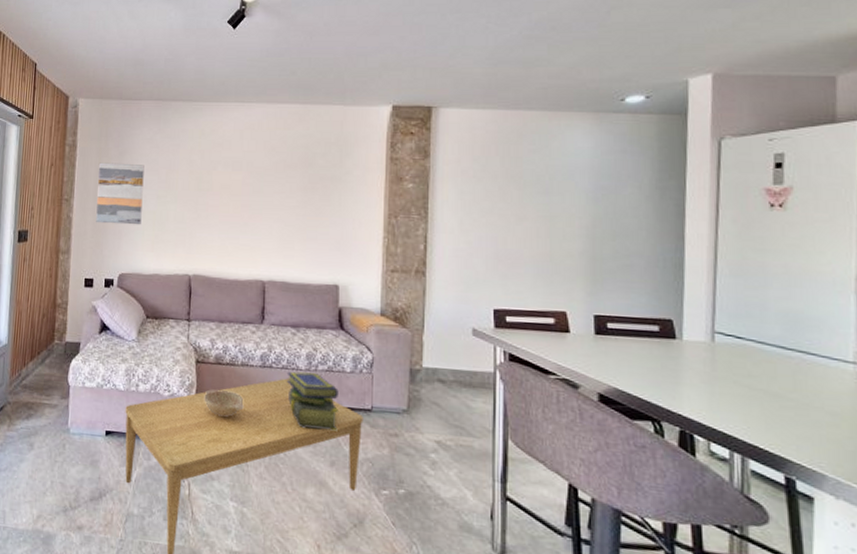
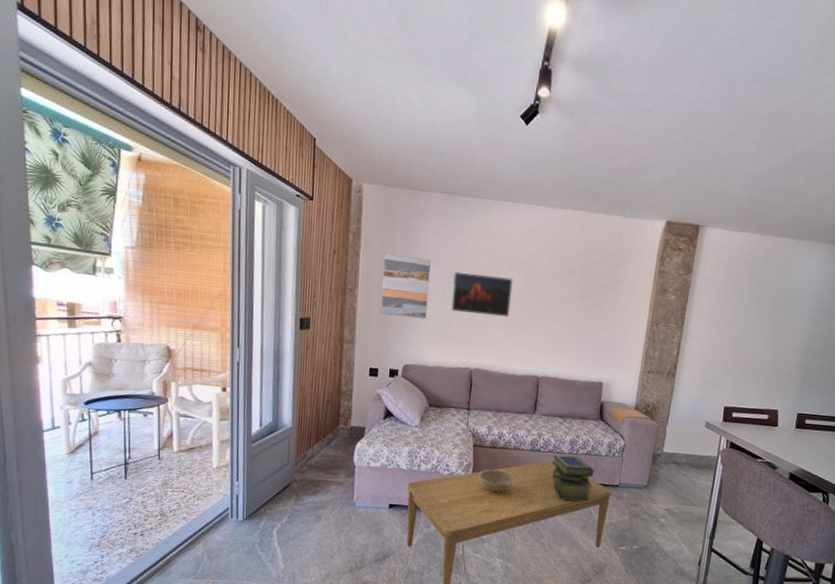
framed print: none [166,174,230,219] -> present [451,271,513,318]

